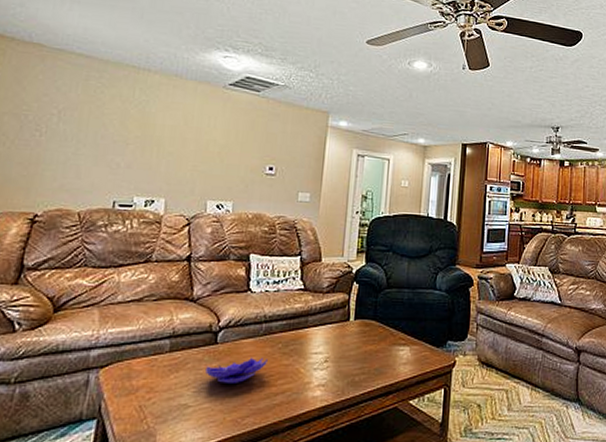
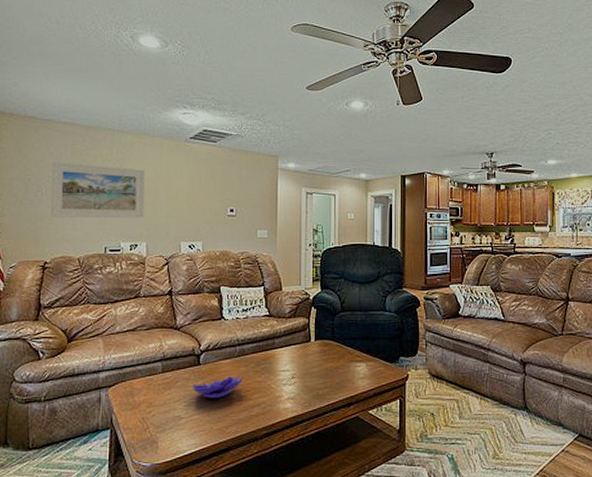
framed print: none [48,98,172,171] -> present [50,162,145,219]

